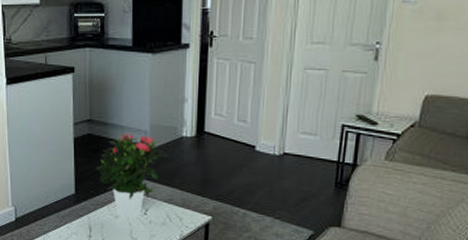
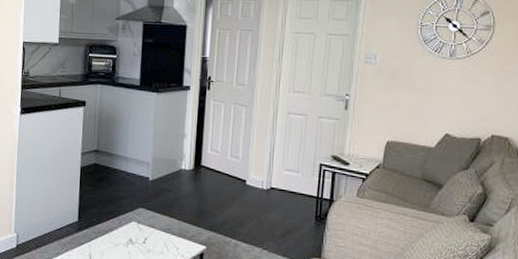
potted flower: present [95,132,169,220] -> none [99,163,168,248]

